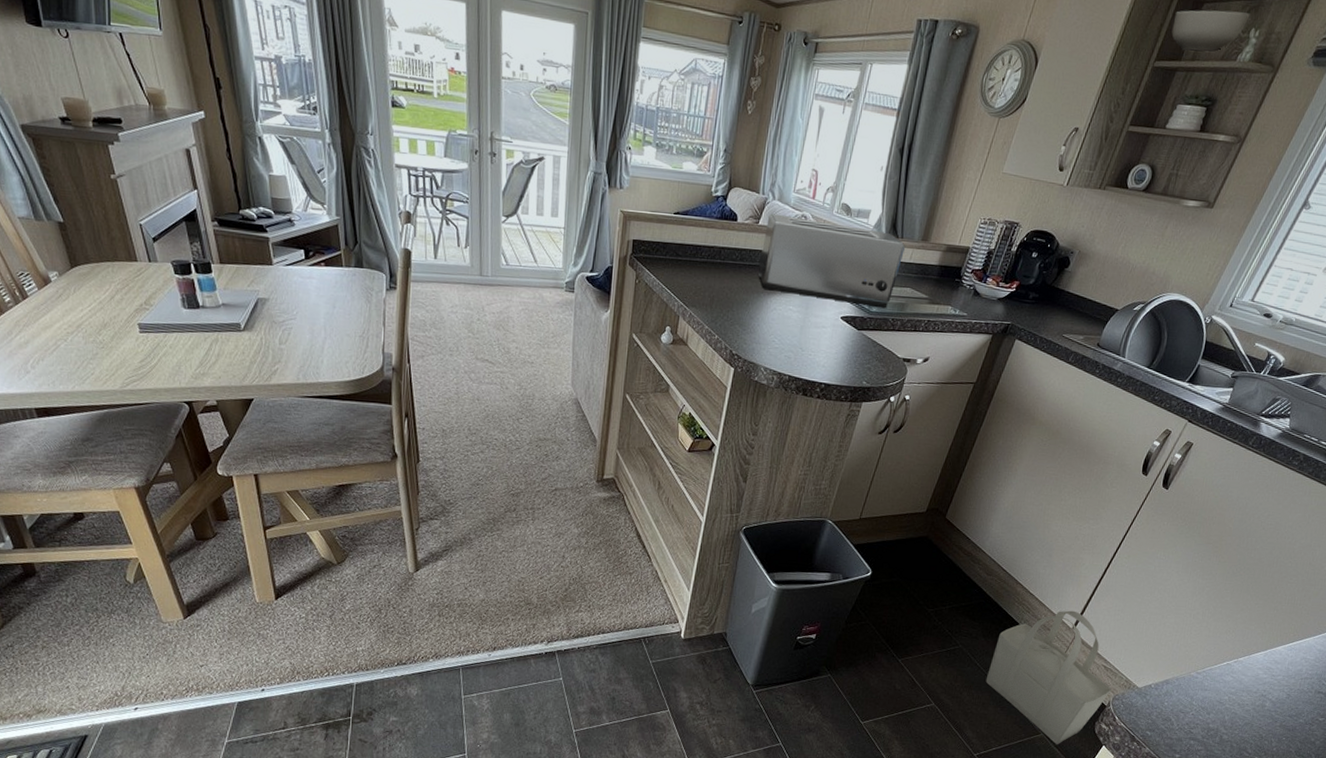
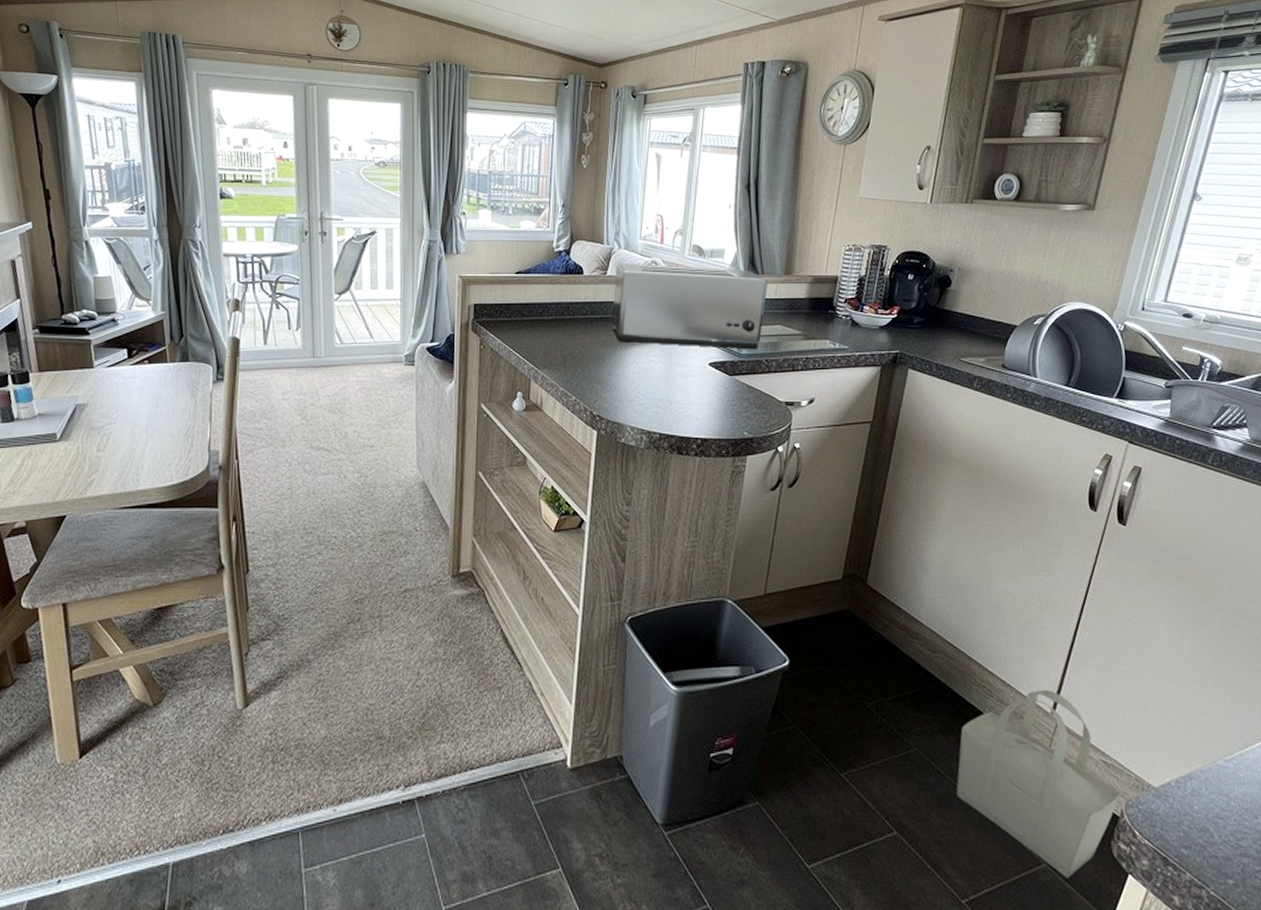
bowl: present [1171,10,1250,53] -> none [1005,22,1083,63]

